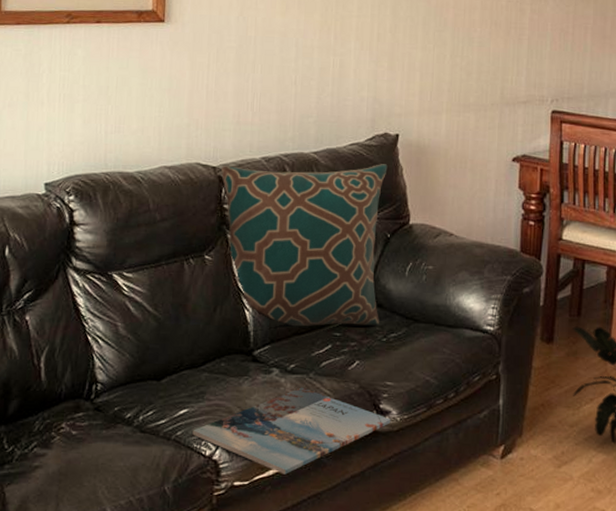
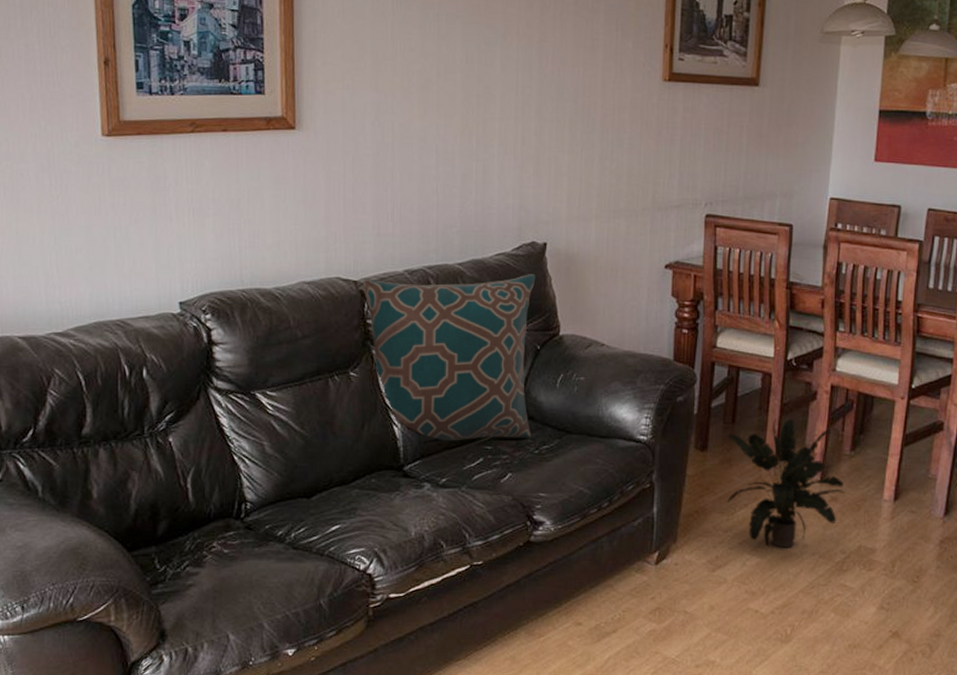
magazine: present [192,387,391,475] -> none [346,501,545,586]

